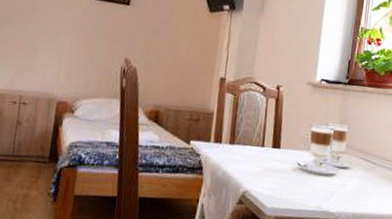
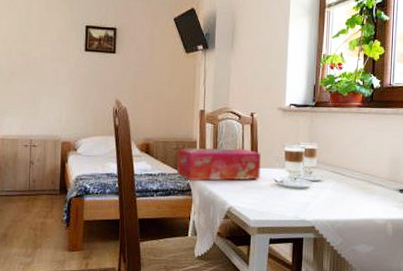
tissue box: none [188,118,285,162] -> present [177,147,262,181]

